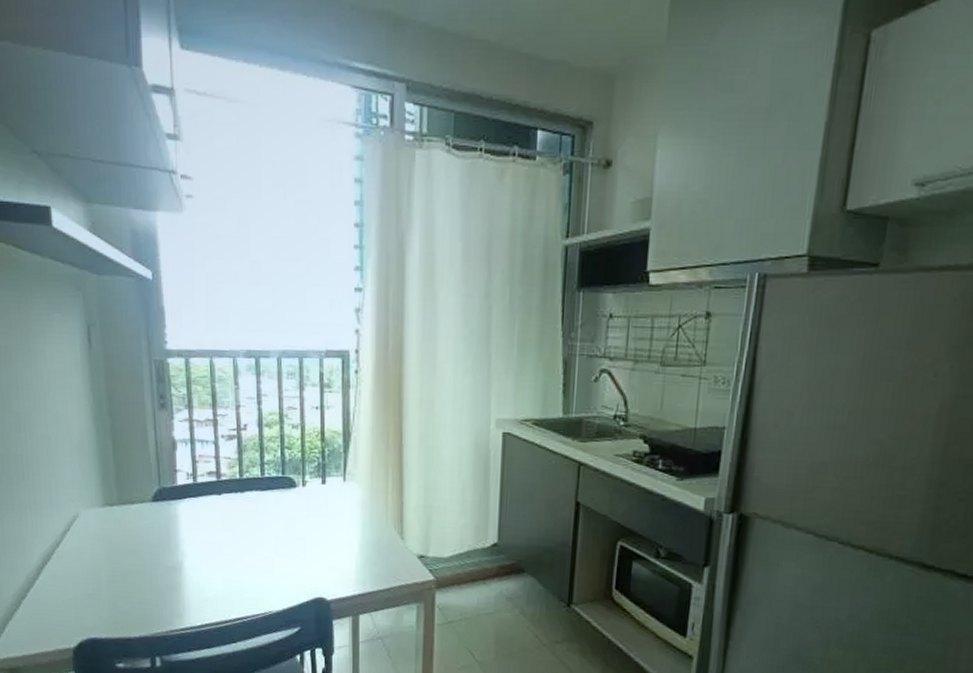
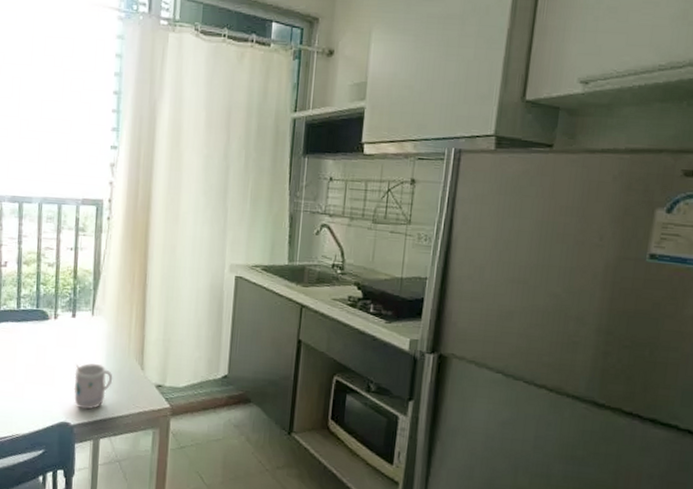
mug: none [328,534,370,584] -> present [74,363,113,410]

